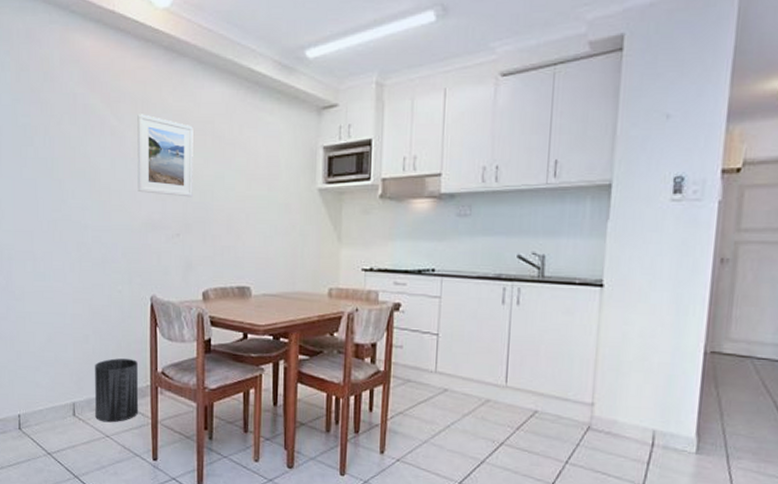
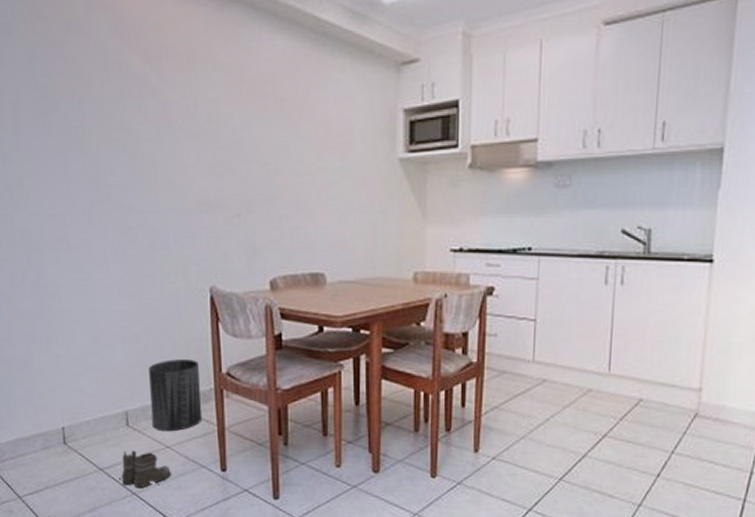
boots: none [66,437,109,472] -> present [122,450,171,488]
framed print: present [137,114,193,198] -> none [183,72,254,171]

